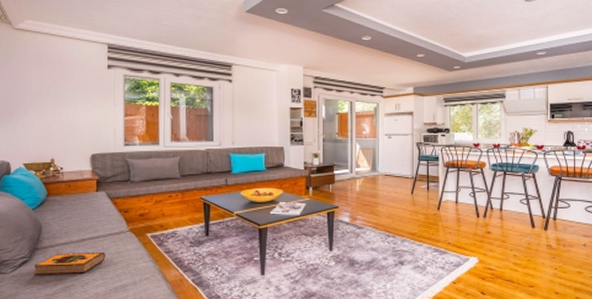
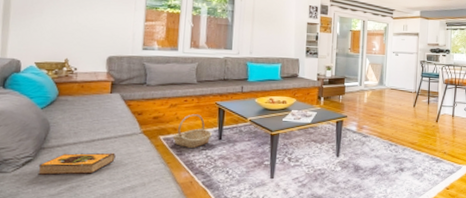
basket: none [159,210,200,245] -> present [172,114,213,148]

